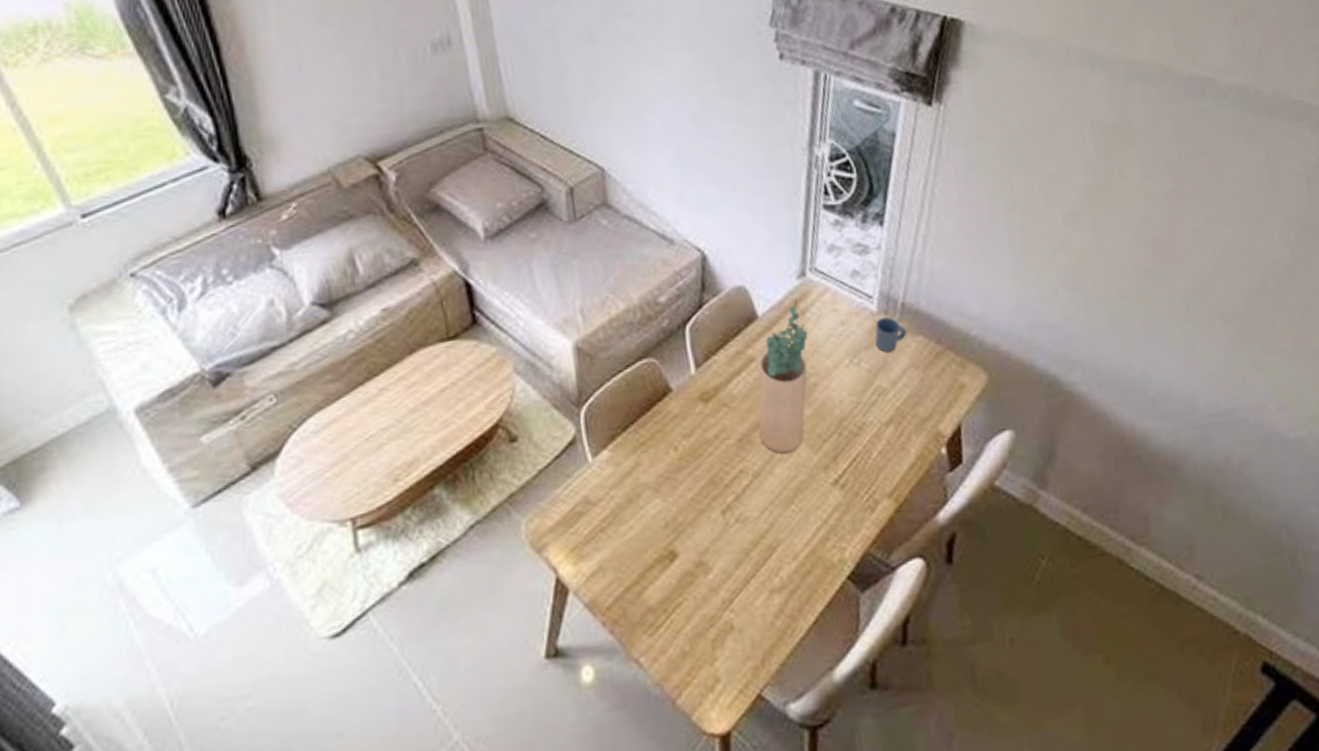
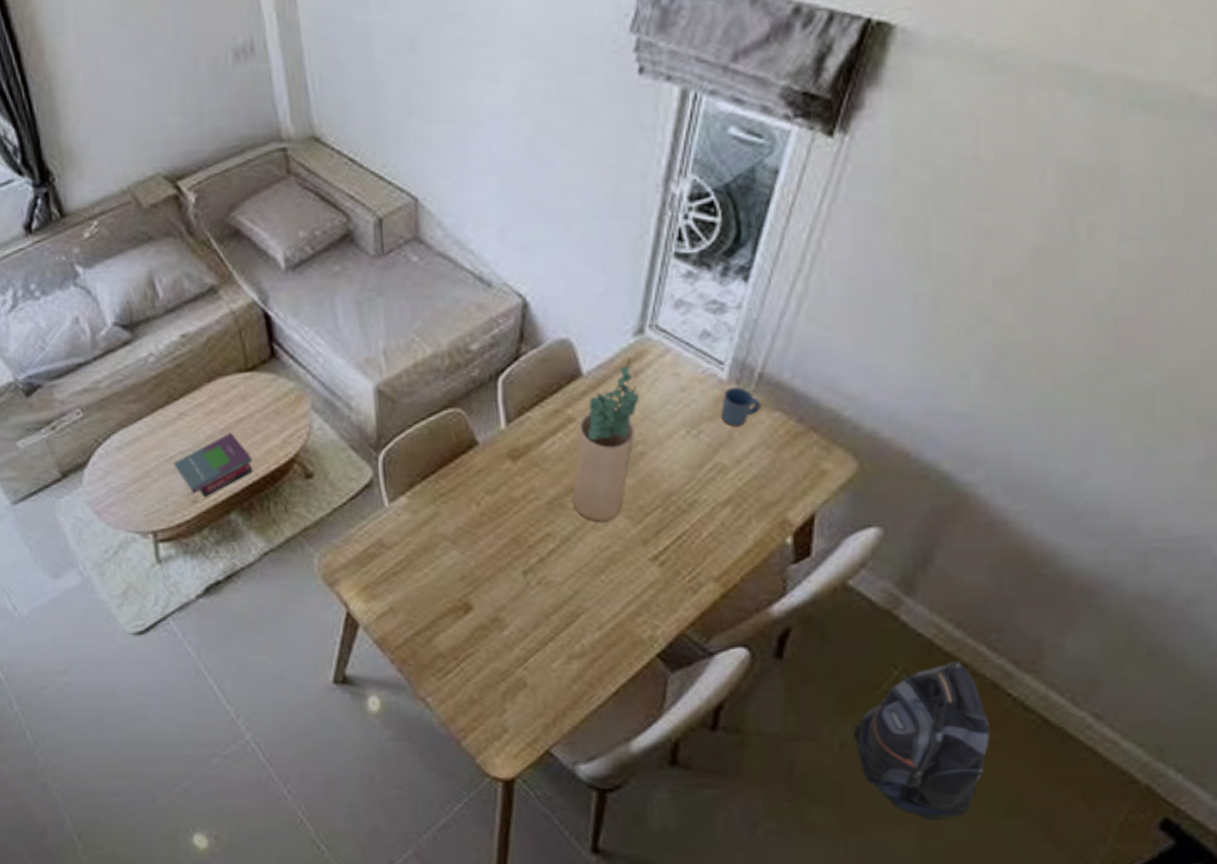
books: none [373,403,457,474] -> present [173,433,253,497]
backpack: none [1019,542,1125,701] -> present [854,660,990,819]

